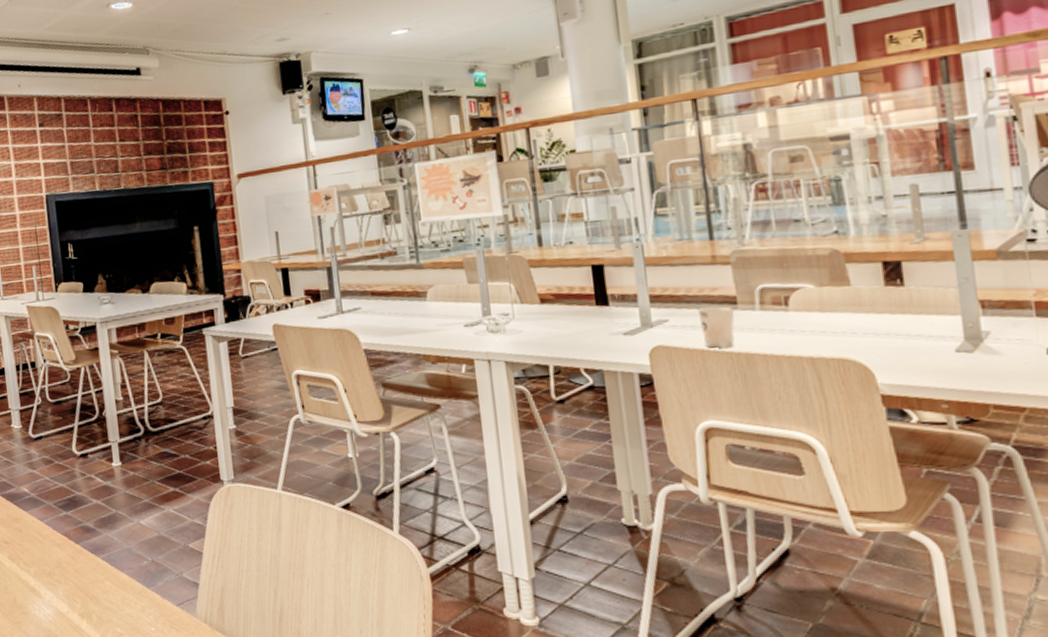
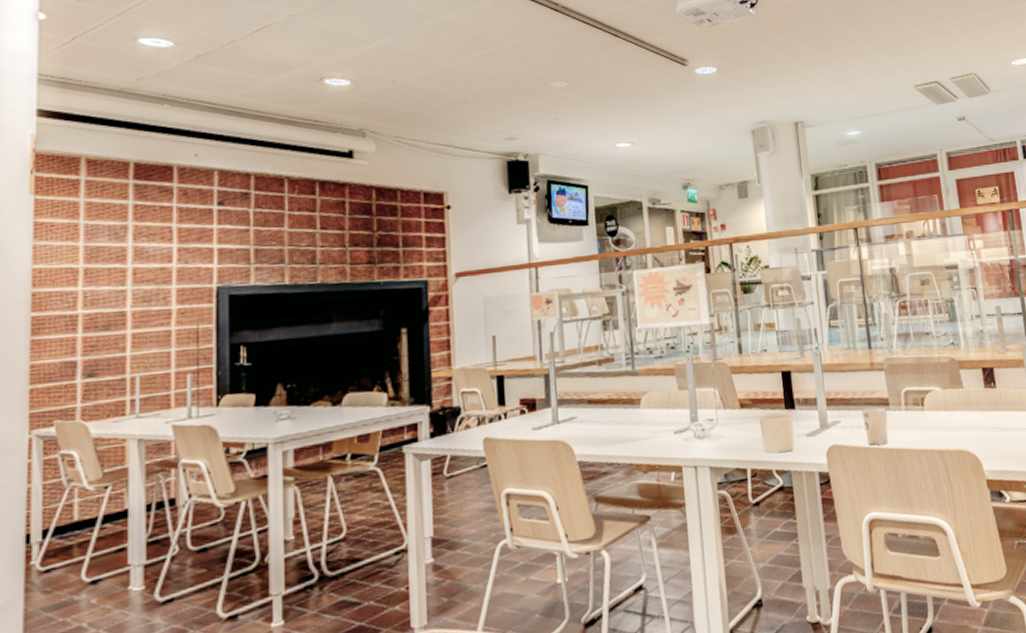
mug: none [563,309,608,352] -> present [759,412,795,454]

